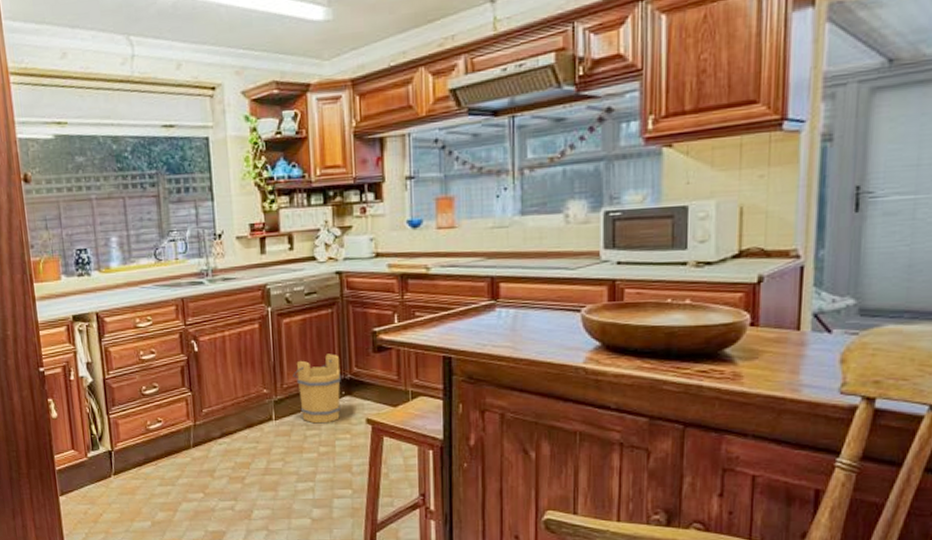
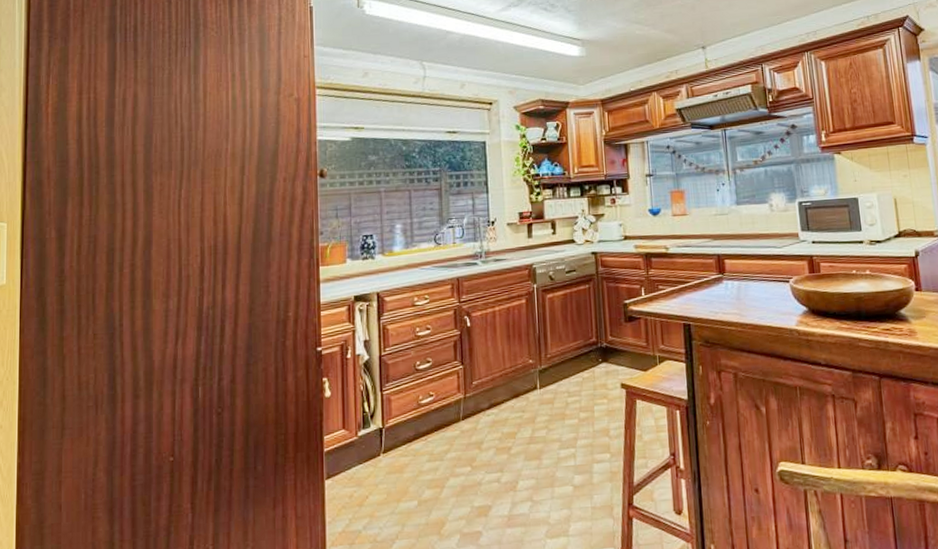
bucket: present [292,354,341,424] -> none [555,324,599,391]

